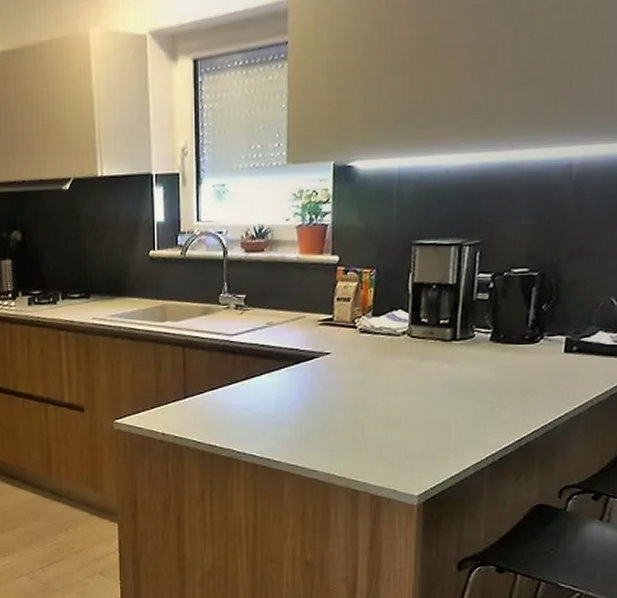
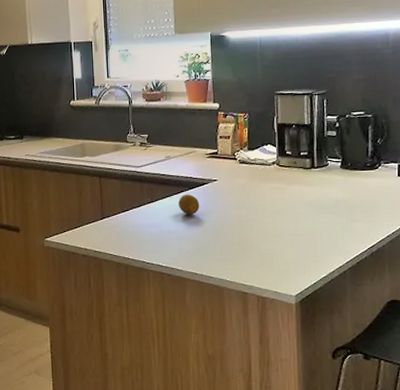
fruit: none [280,370,307,396] -> present [178,194,200,215]

